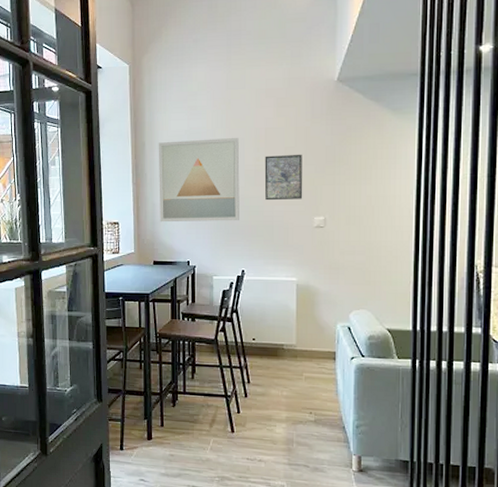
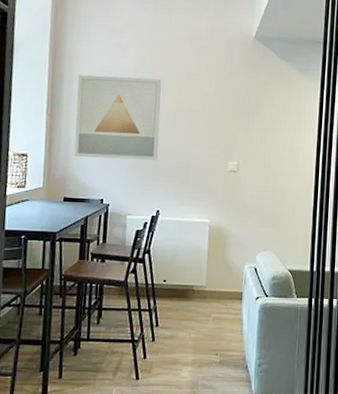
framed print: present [264,154,303,201] -> none [184,99,221,144]

